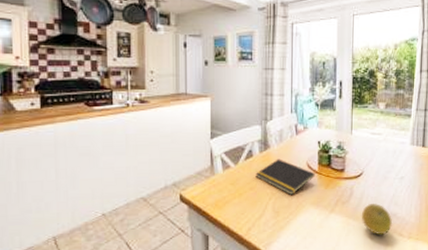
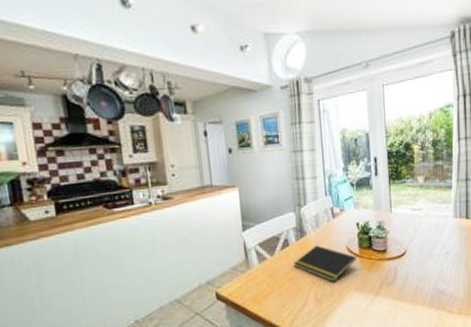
fruit: present [361,204,393,235] -> none [407,282,441,315]

